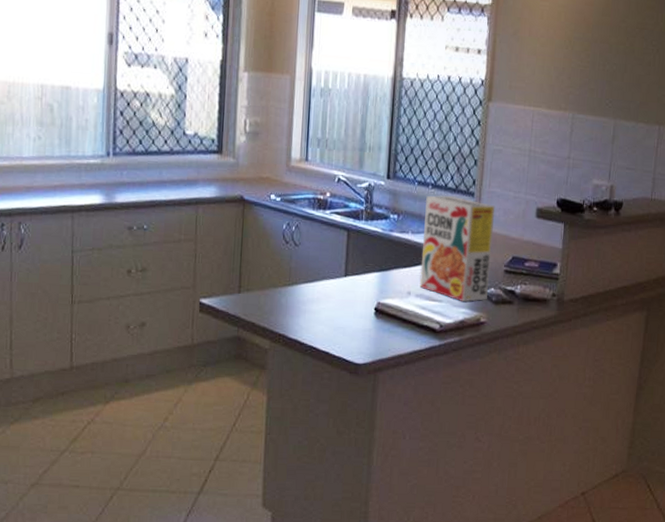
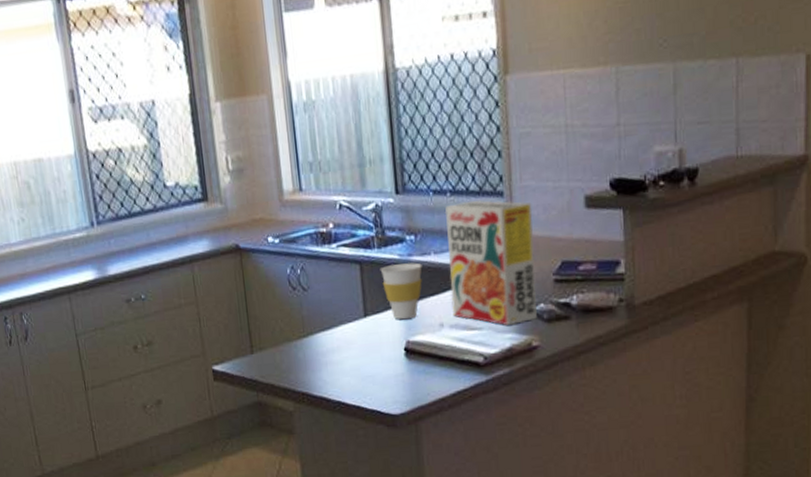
cup: none [364,236,400,284] -> present [380,262,422,320]

